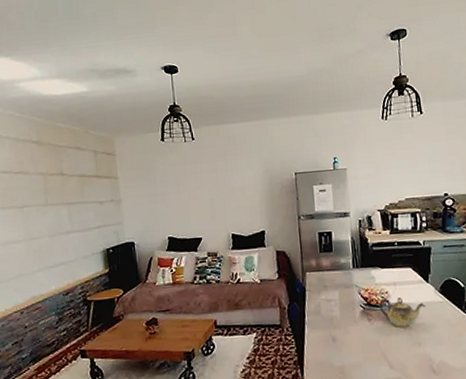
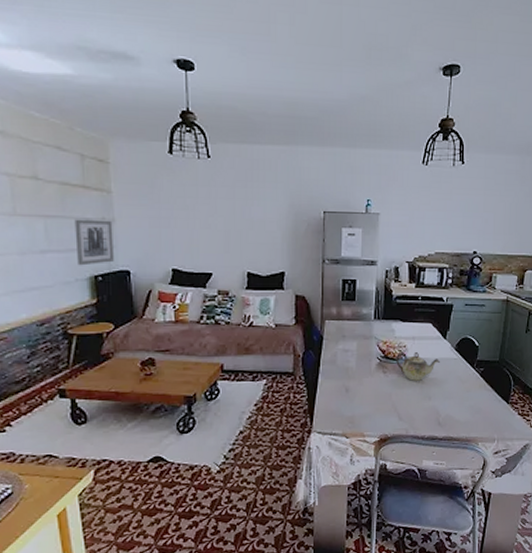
wall art: none [90,201,121,242] -> present [74,219,114,266]

